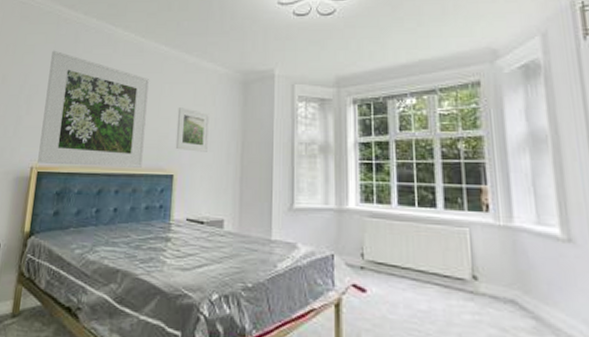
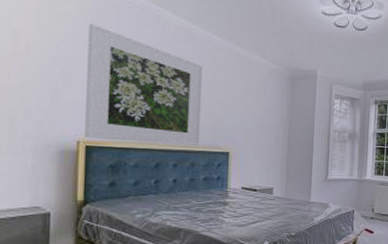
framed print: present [175,108,209,152] -> none [230,95,261,135]

